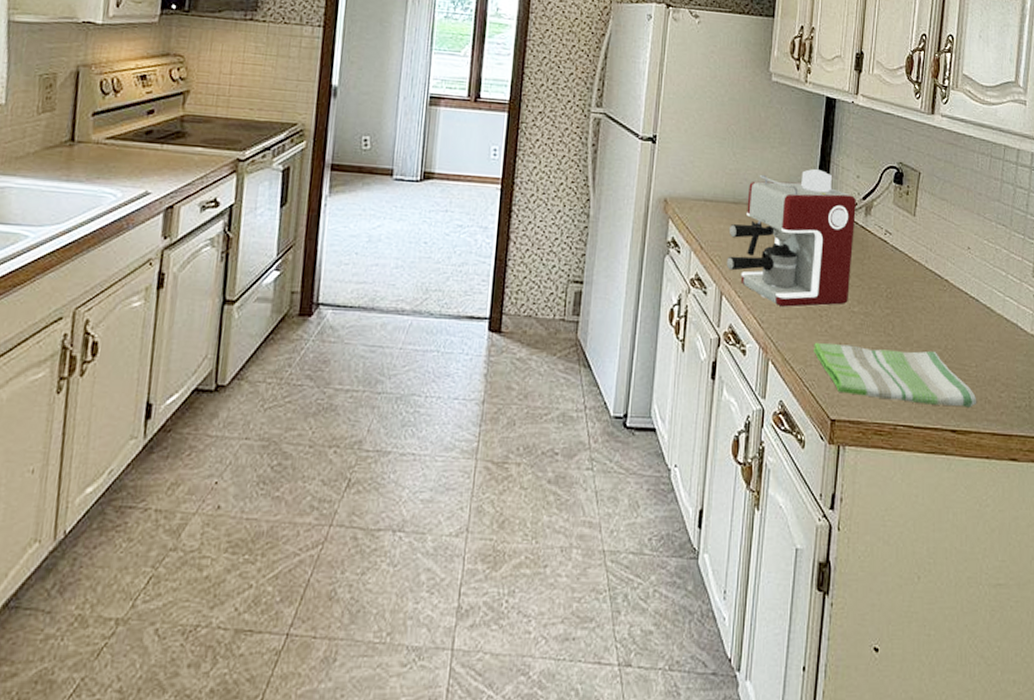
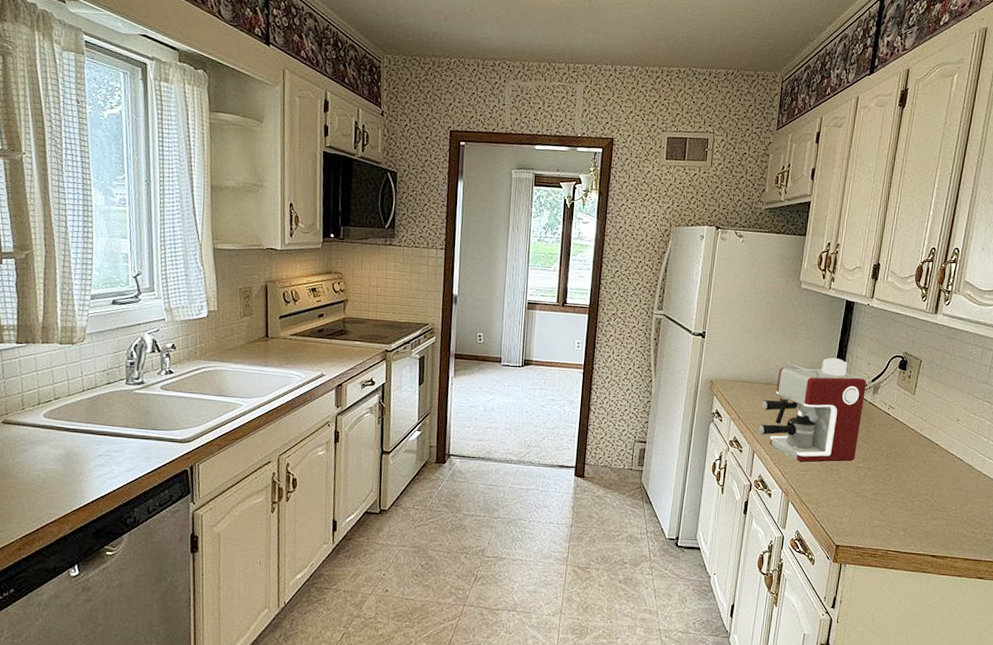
dish towel: present [814,342,977,408] -> none [825,489,955,539]

